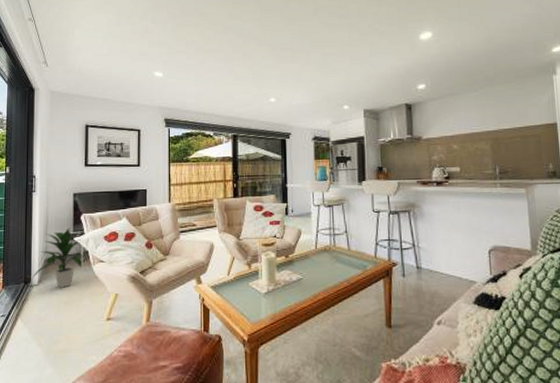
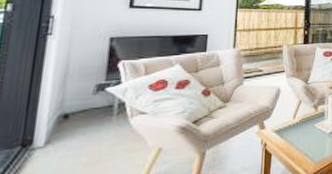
indoor plant: present [31,227,85,288] -> none [33,76,120,148]

